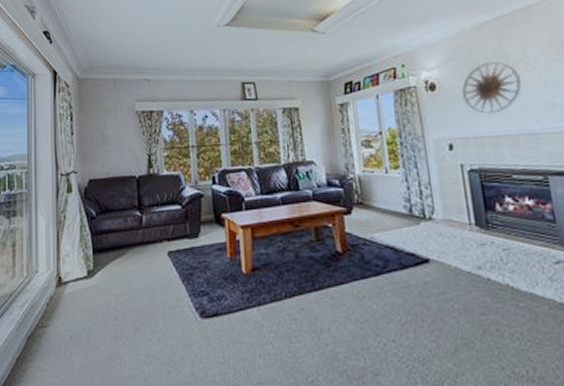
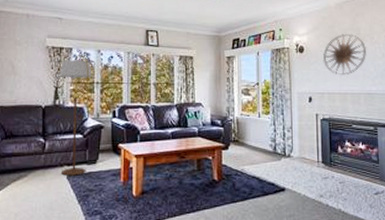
floor lamp: none [151,117,188,252] -> present [59,55,92,176]

